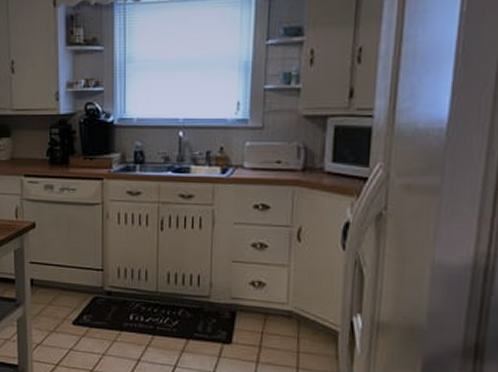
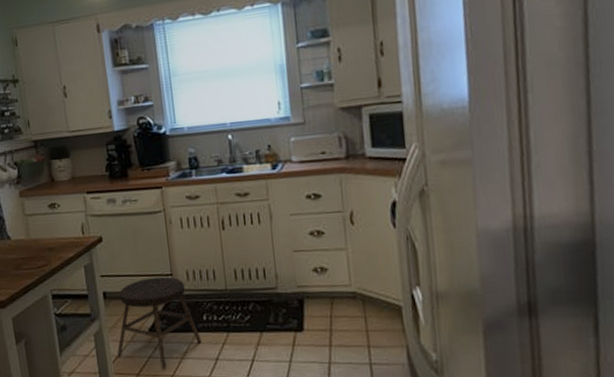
stool: none [38,270,125,362] -> present [117,276,201,368]

